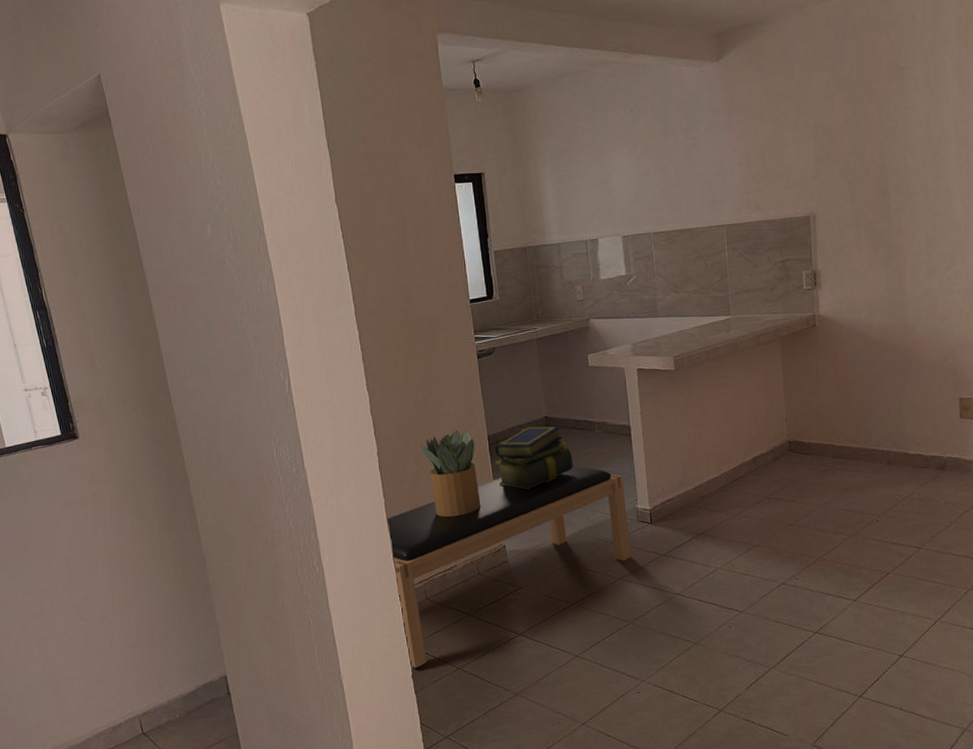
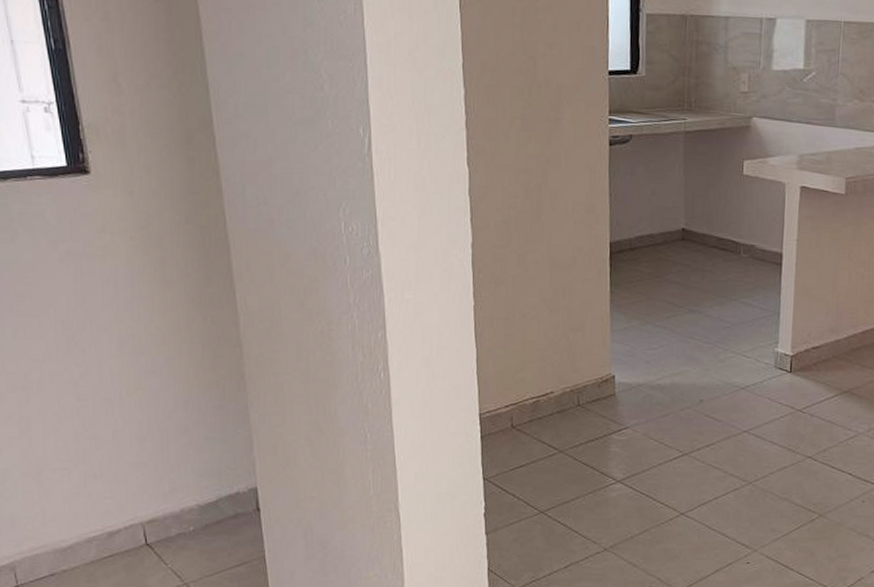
bench: present [388,466,631,668] -> none [476,293,765,506]
potted plant: present [420,430,481,517] -> none [526,230,593,334]
stack of books: present [494,426,573,489] -> none [615,238,709,313]

